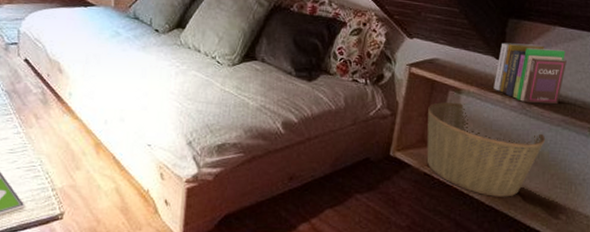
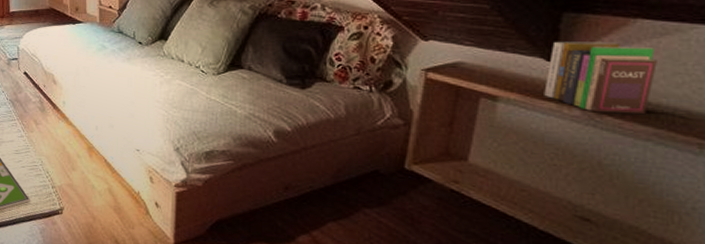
basket: present [426,102,546,197] -> none [453,111,628,224]

